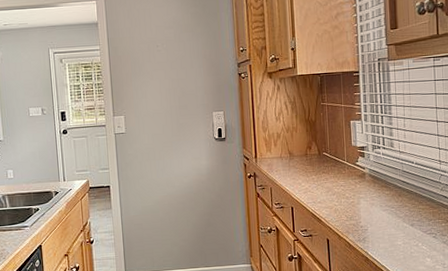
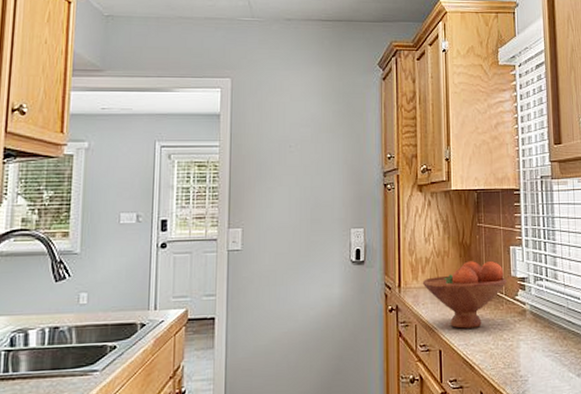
fruit bowl: none [275,133,349,190] -> present [422,260,508,329]

